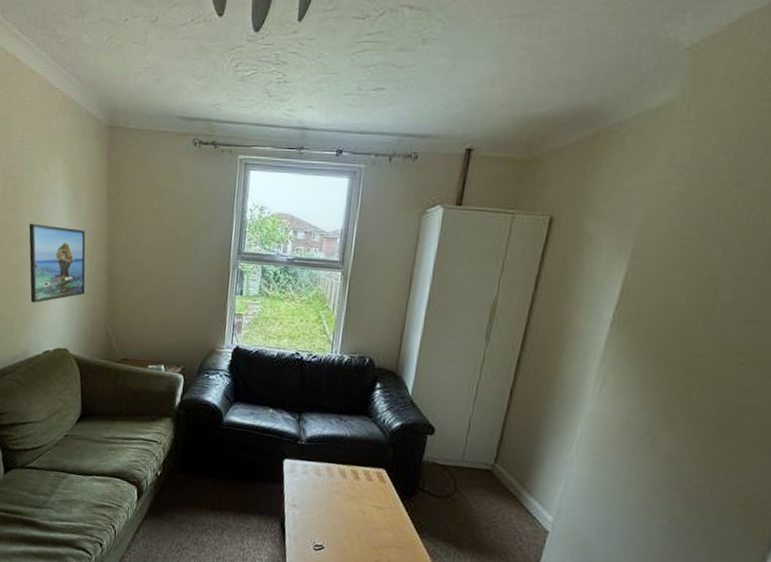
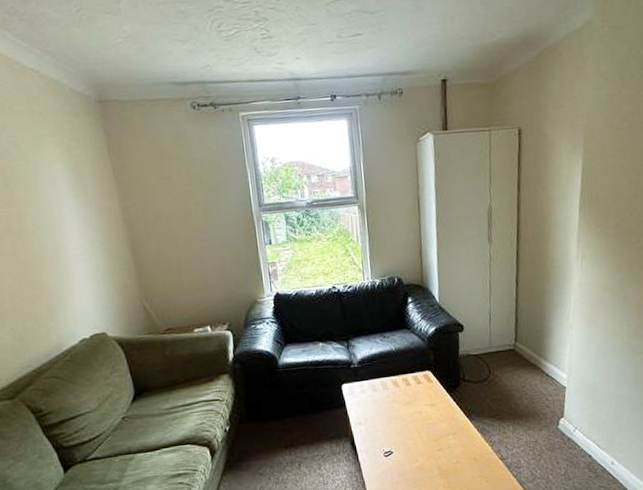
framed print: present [29,223,86,303] -> none [32,210,111,294]

